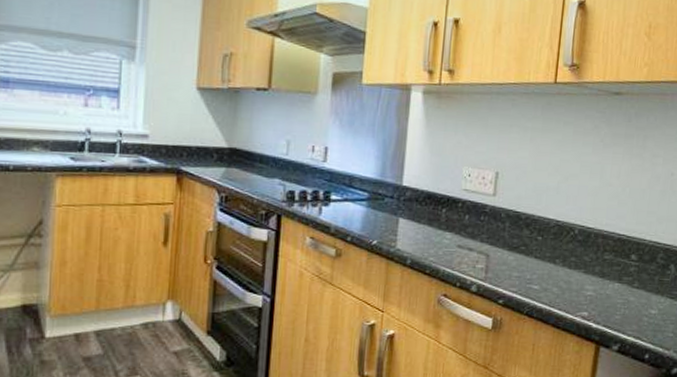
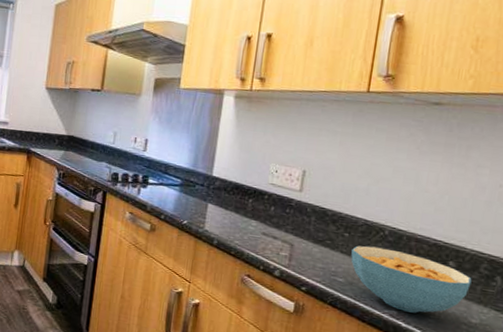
cereal bowl: none [544,247,651,312] -> present [351,245,472,314]

